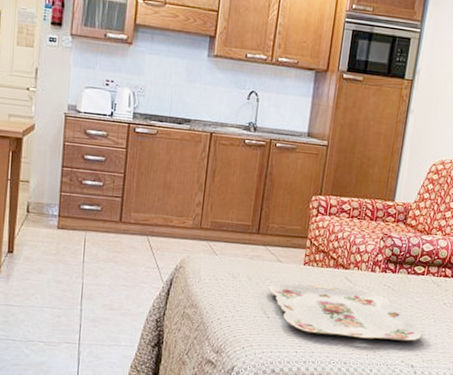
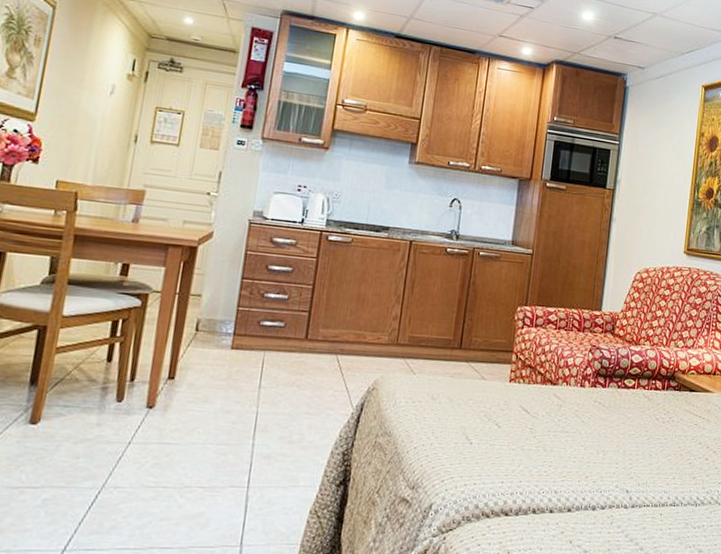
serving tray: present [268,283,423,342] -> none [470,403,637,463]

